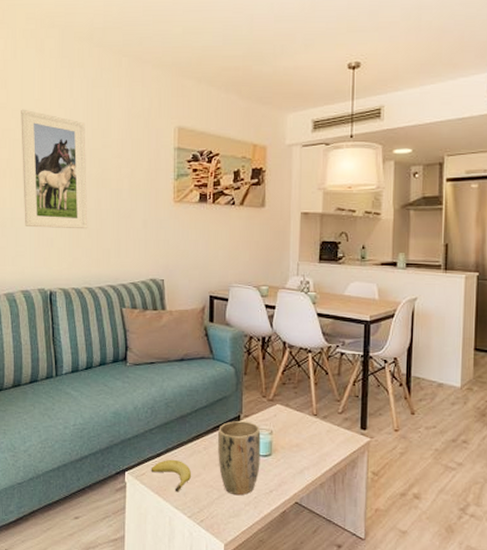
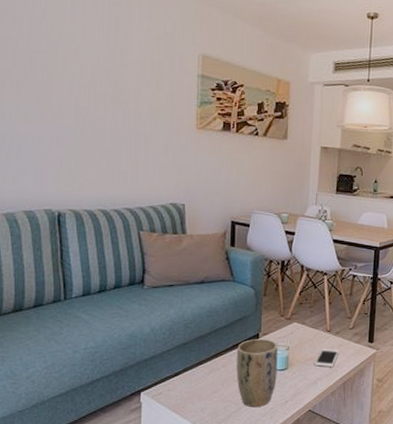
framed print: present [21,109,88,230] -> none [24,17,103,150]
fruit: present [151,459,192,492] -> none [168,377,210,409]
cell phone: none [300,434,328,455] -> present [314,349,340,367]

